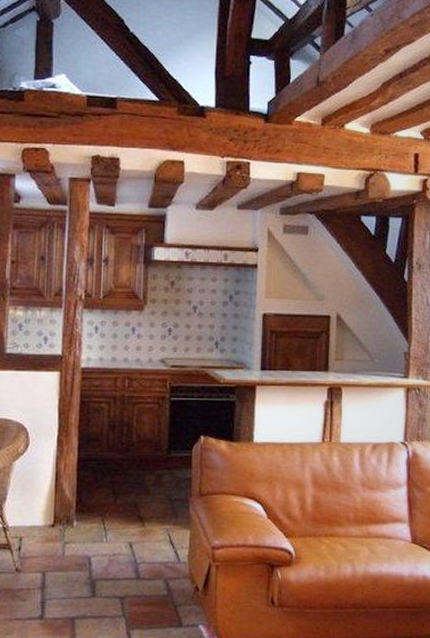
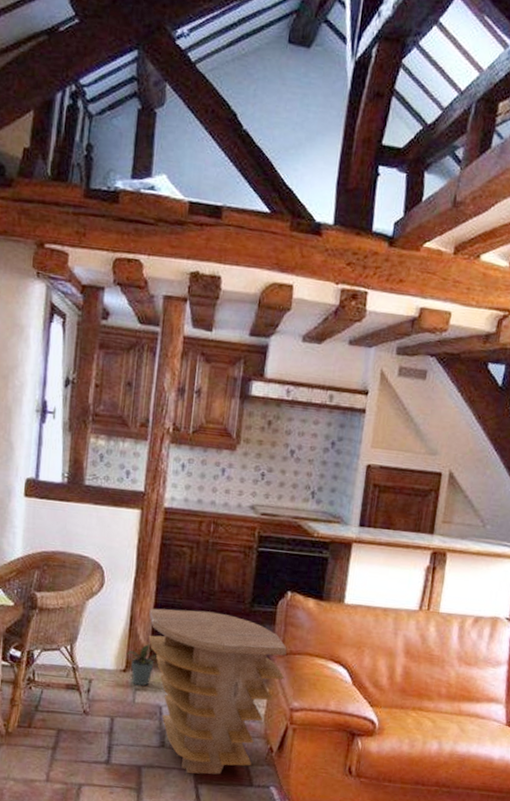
potted plant: none [54,498,84,539] -> present [126,644,158,686]
side table: none [73,461,204,621] -> present [148,608,287,775]

